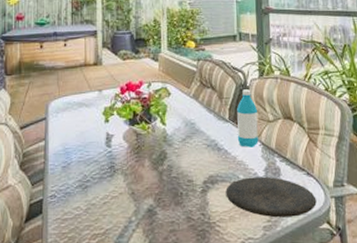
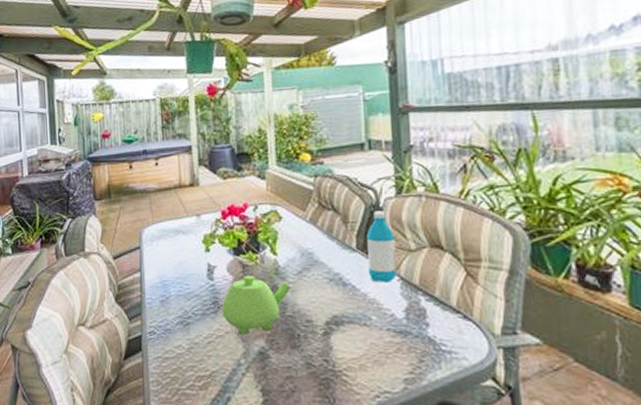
teapot: none [117,142,176,195] -> present [221,275,291,335]
plate: present [225,176,317,218] -> none [354,319,477,370]

